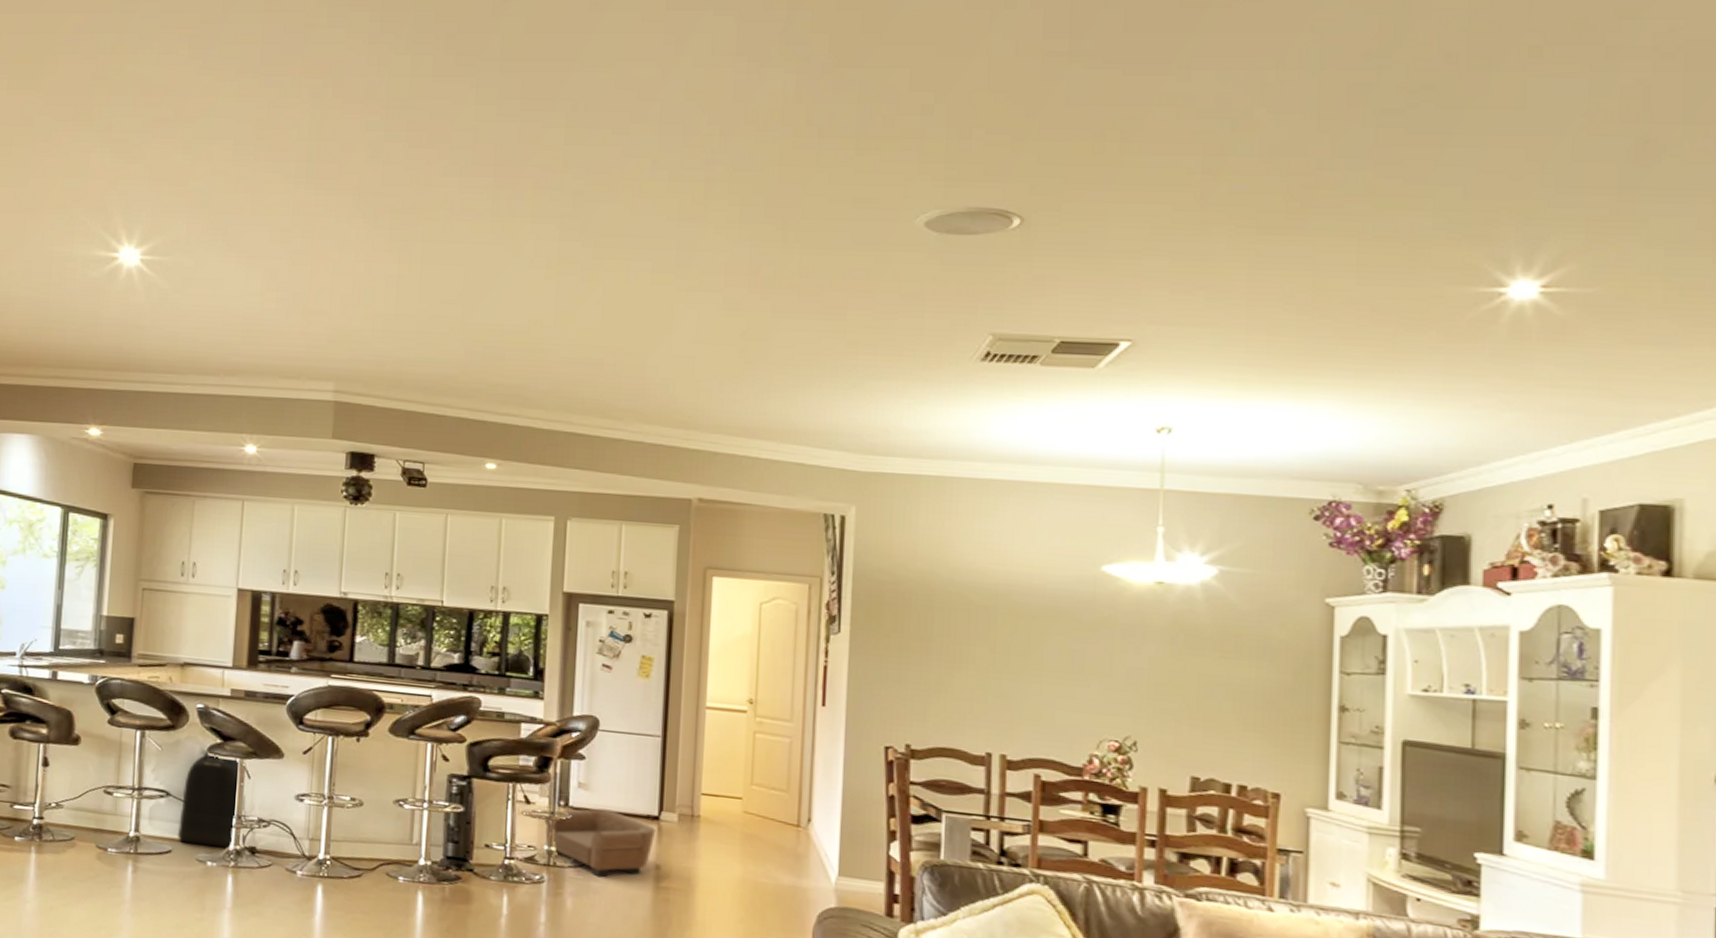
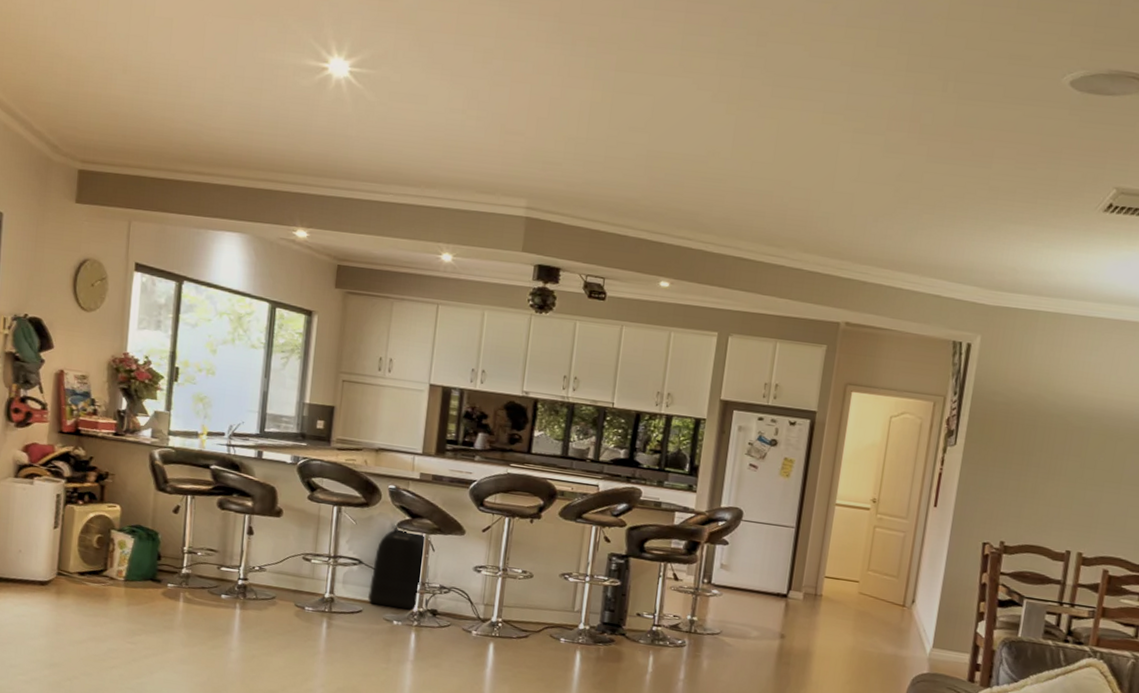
dog bed: present [544,808,656,878] -> none [689,586,784,644]

